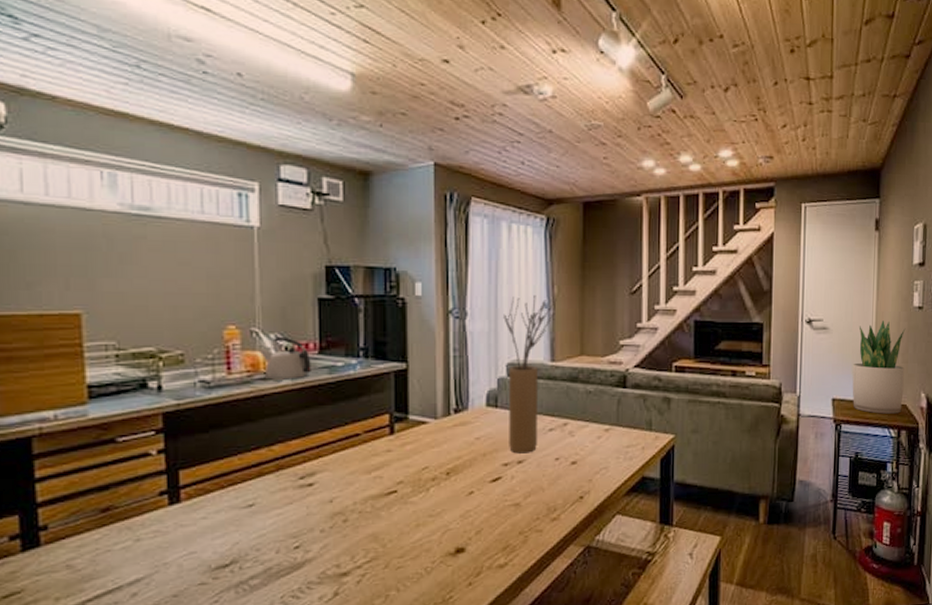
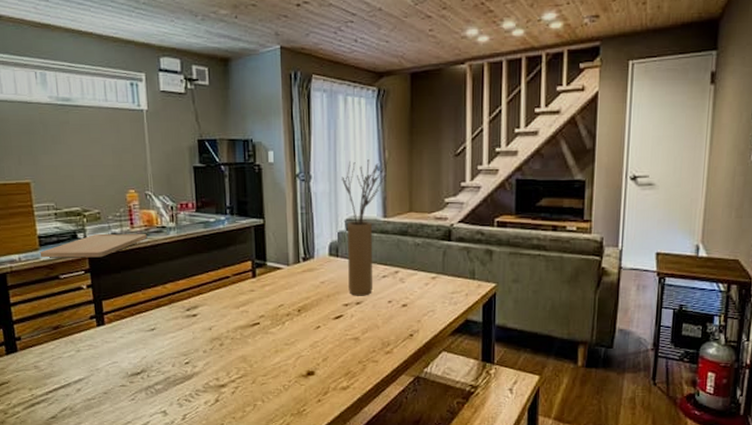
cutting board: none [88,381,249,415] -> present [39,233,146,258]
kettle: present [258,336,311,381] -> none [152,198,191,234]
planter: present [852,321,906,414] -> none [678,176,742,268]

